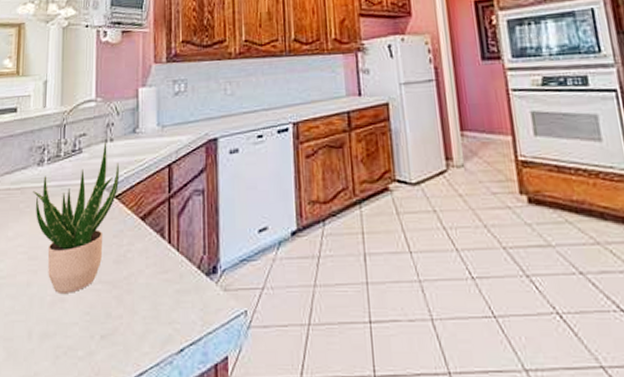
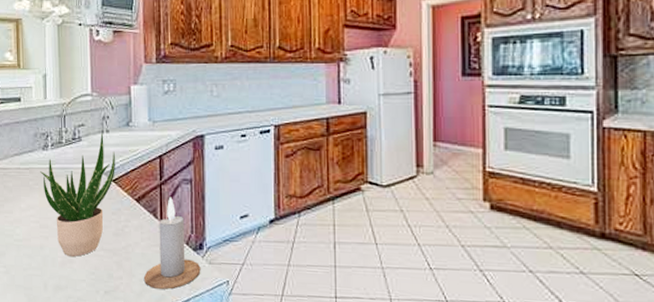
candle: none [147,211,215,327] -> present [143,197,201,290]

